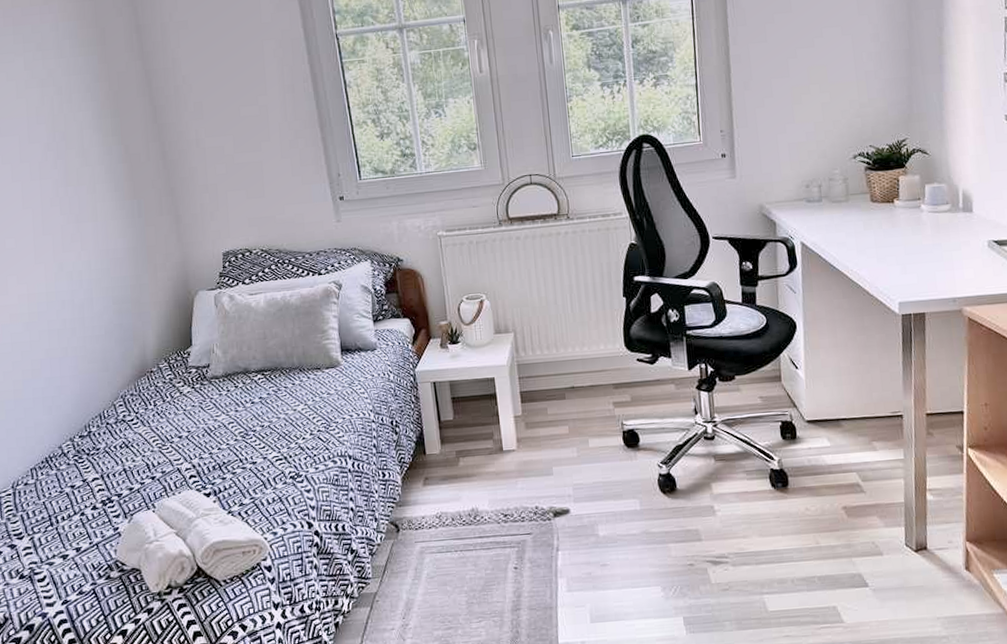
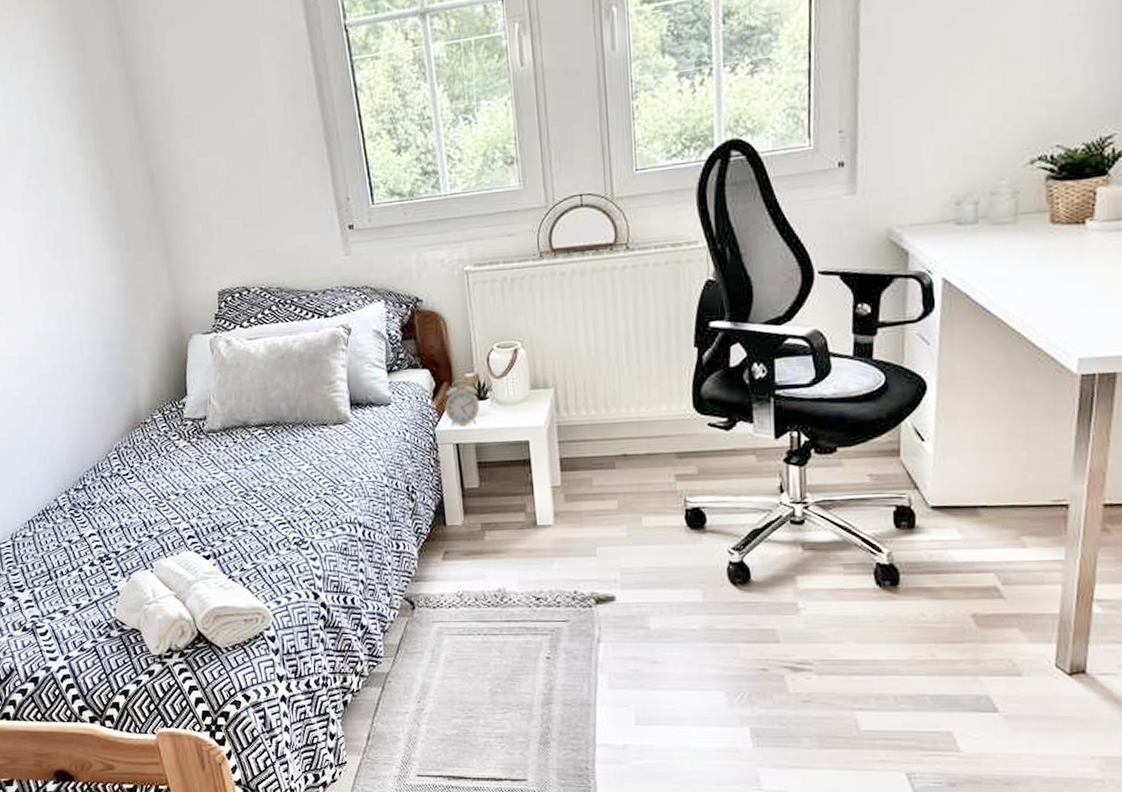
alarm clock: none [423,327,453,366] -> present [445,379,480,426]

